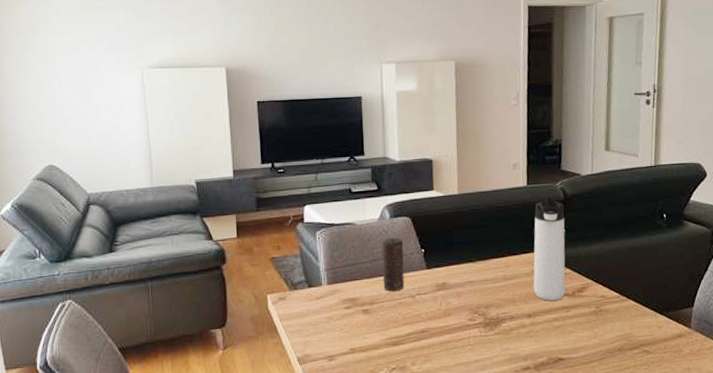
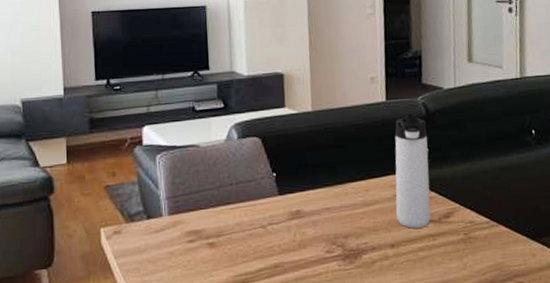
candle: present [382,237,405,292] -> none [229,160,255,222]

